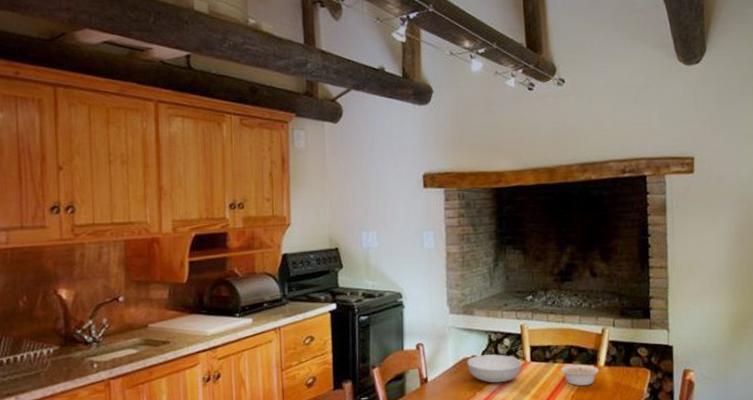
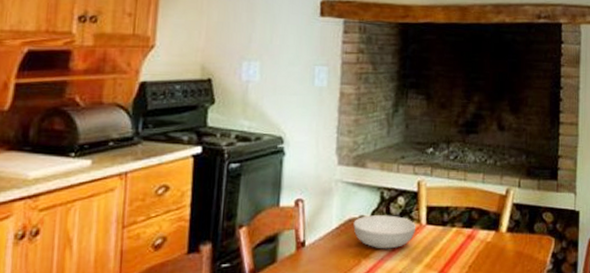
legume: present [560,364,606,386] -> none [459,229,508,255]

